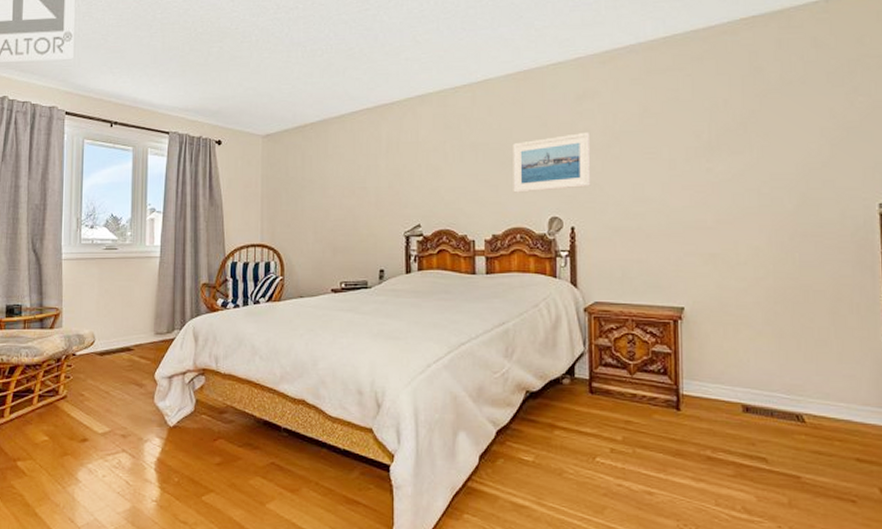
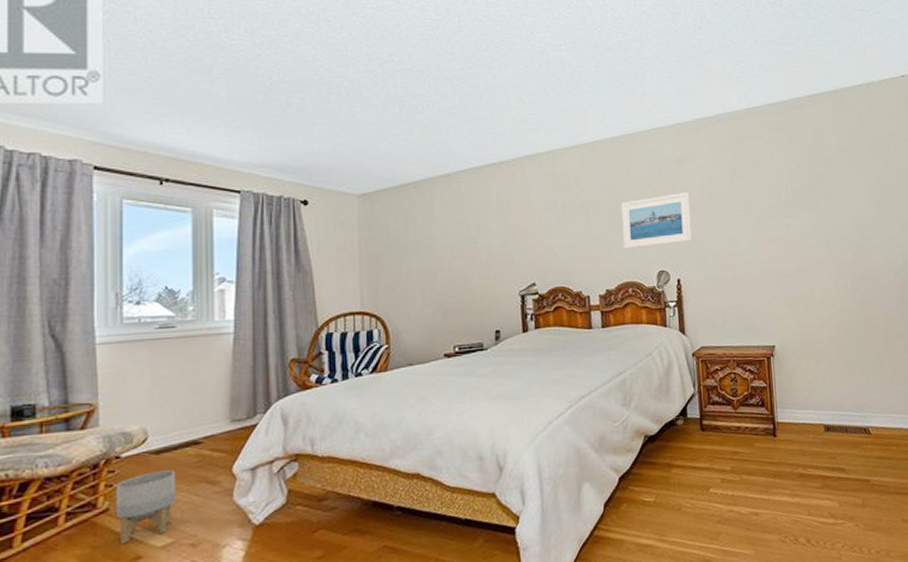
planter: none [71,370,114,426] -> present [115,470,176,543]

